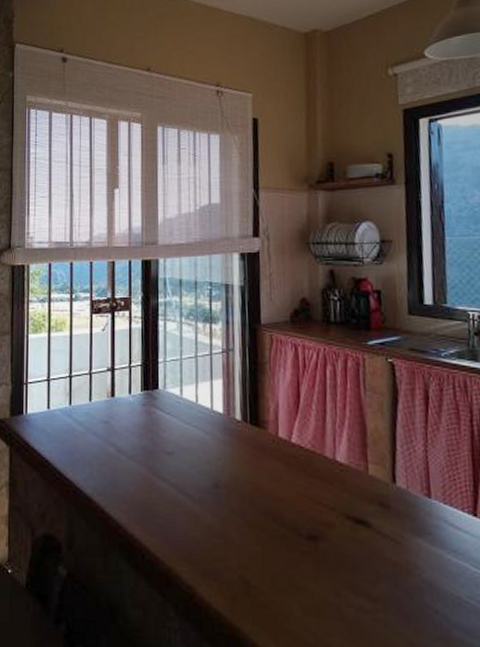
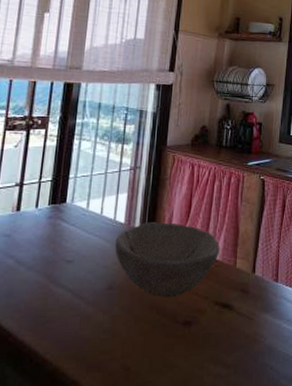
bowl: none [216,413,345,505] -> present [115,222,221,298]

